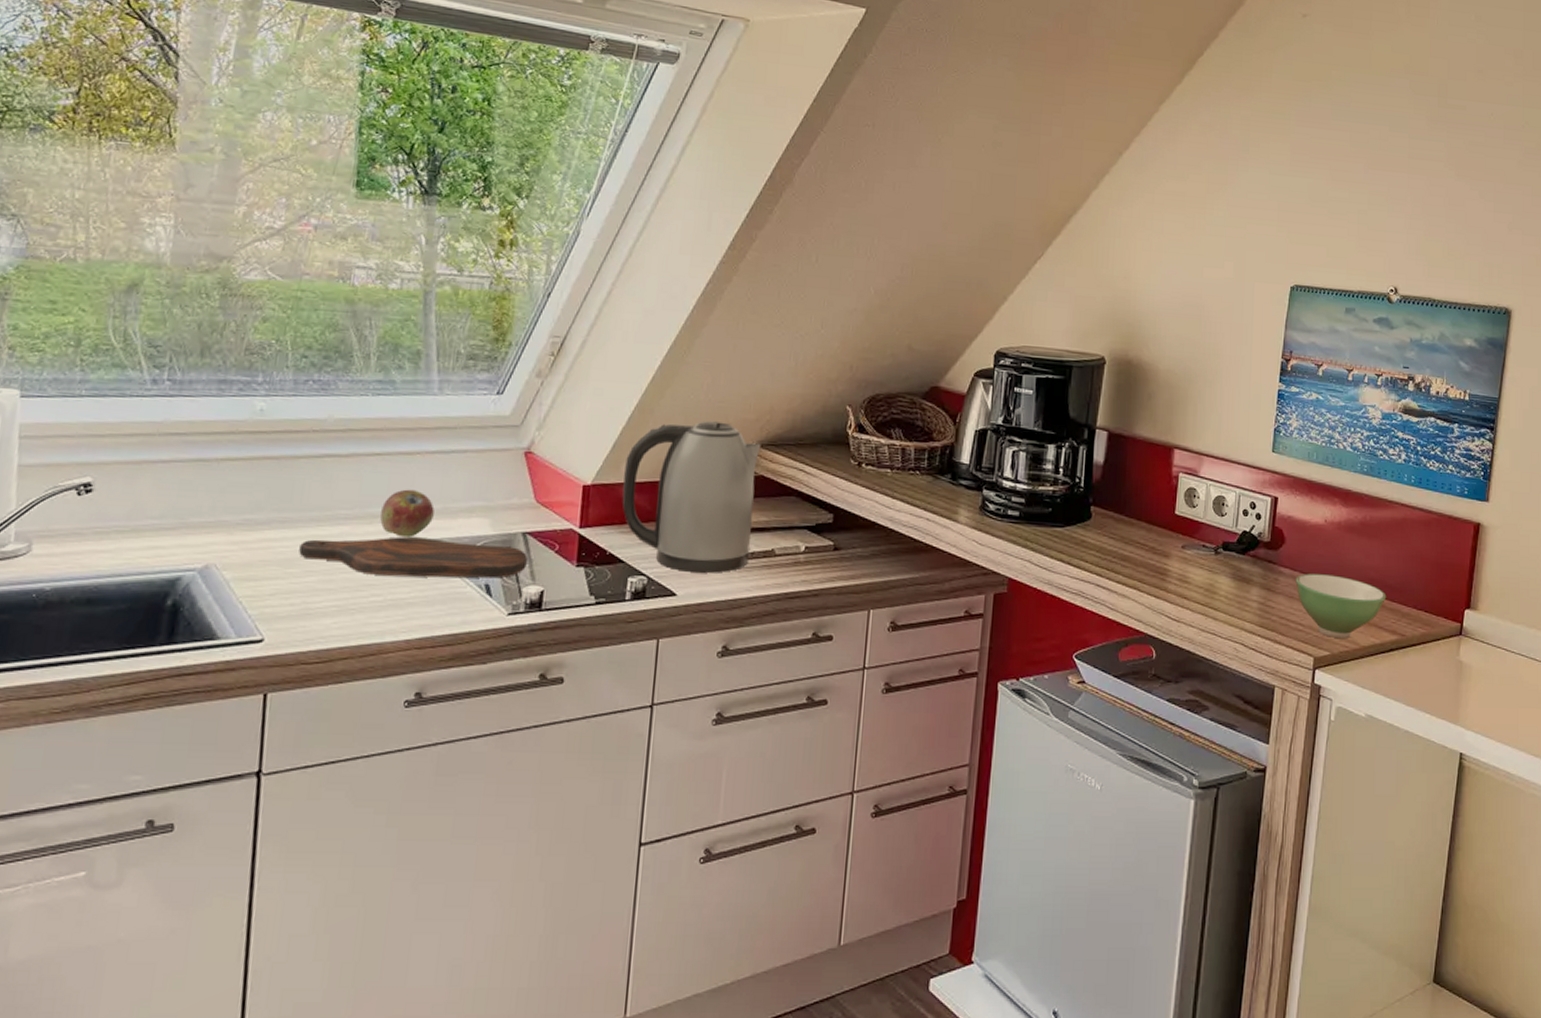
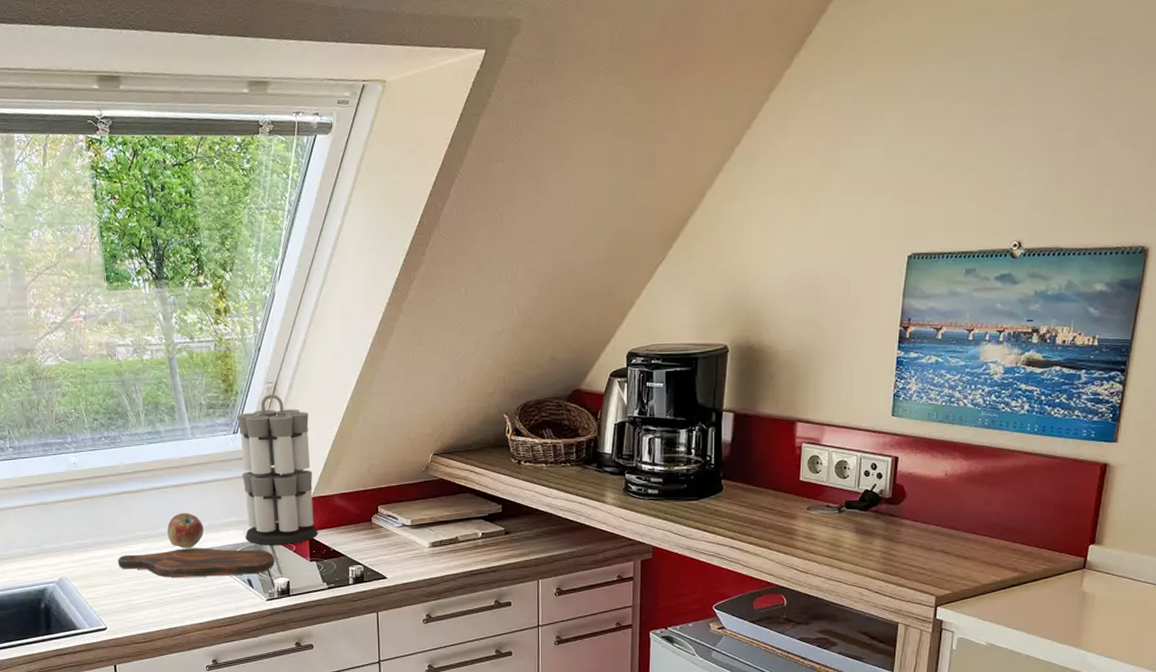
spice rack: none [492,350,602,543] -> present [237,394,318,545]
kettle: present [622,420,761,573] -> none [335,437,439,560]
bowl: present [1295,573,1387,639] -> none [917,522,1008,579]

